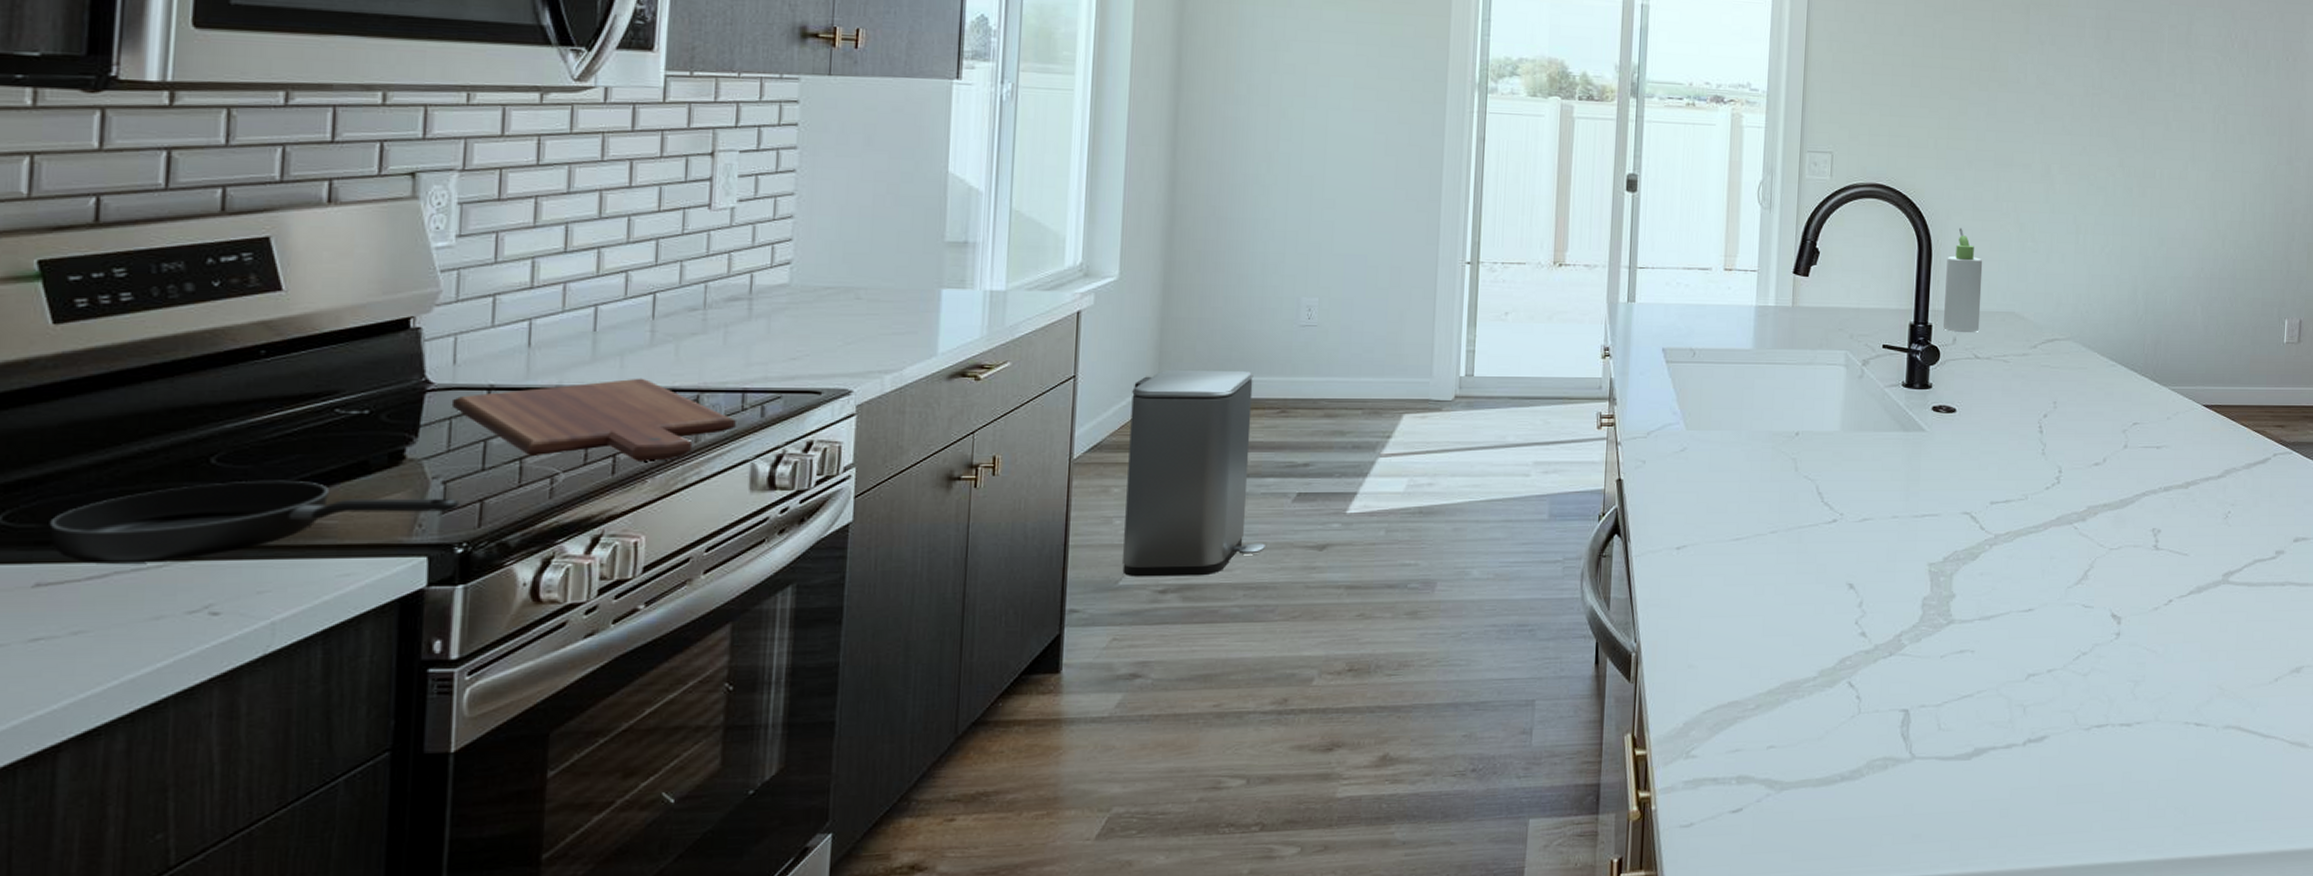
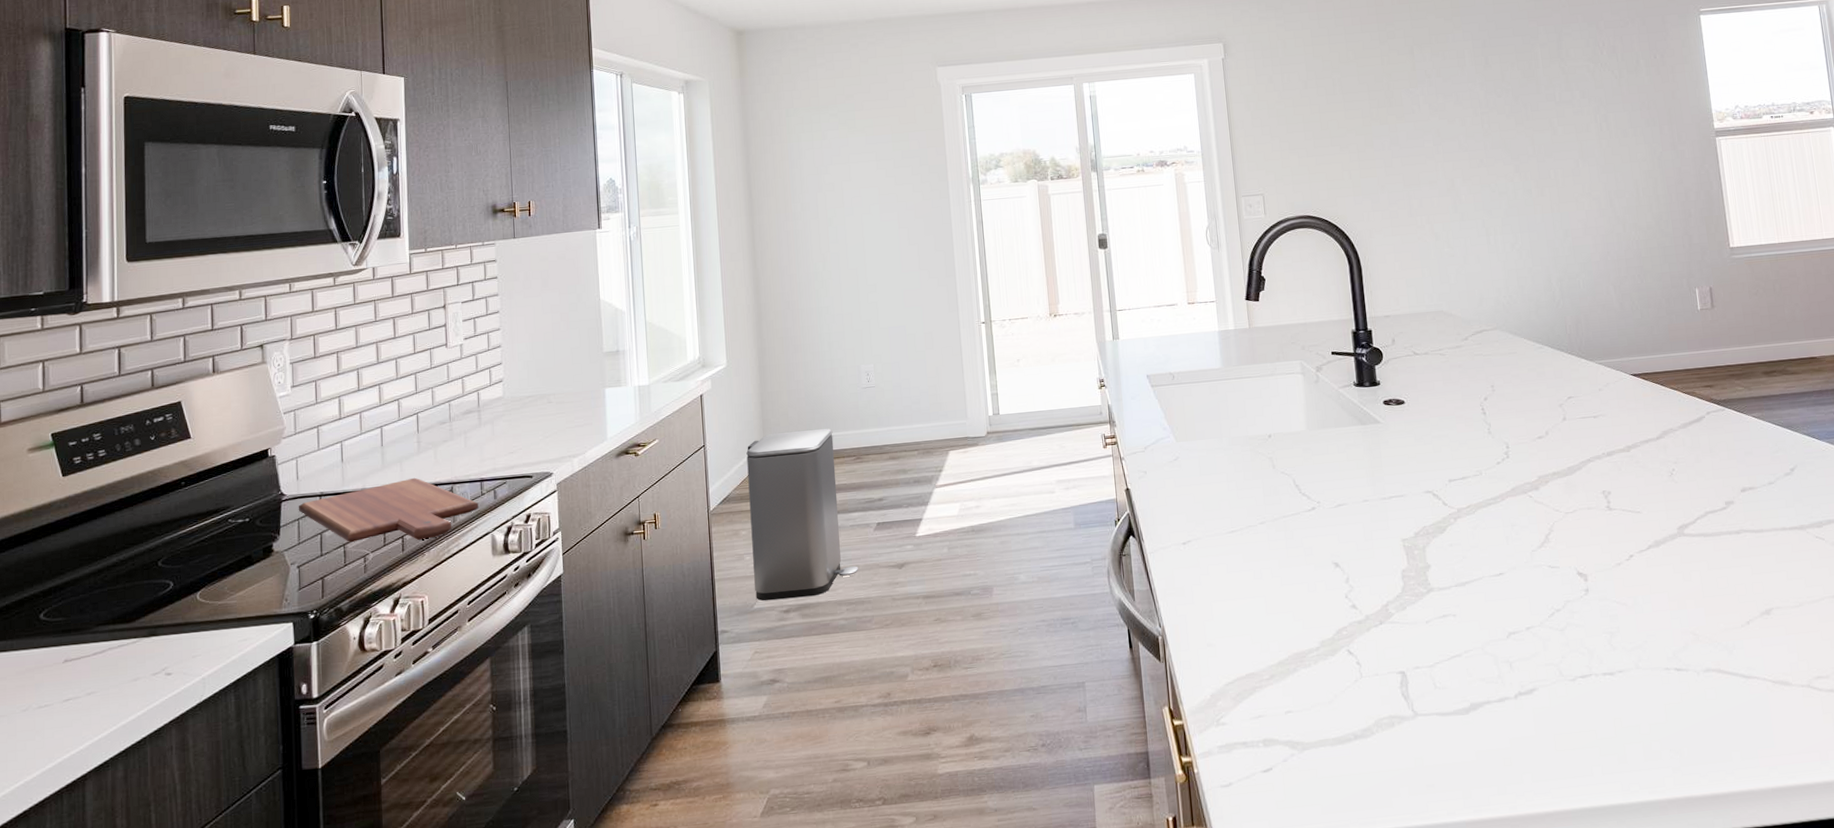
frying pan: present [49,480,460,564] -> none [70,573,310,643]
bottle: present [1943,228,1983,333] -> none [1375,244,1414,335]

